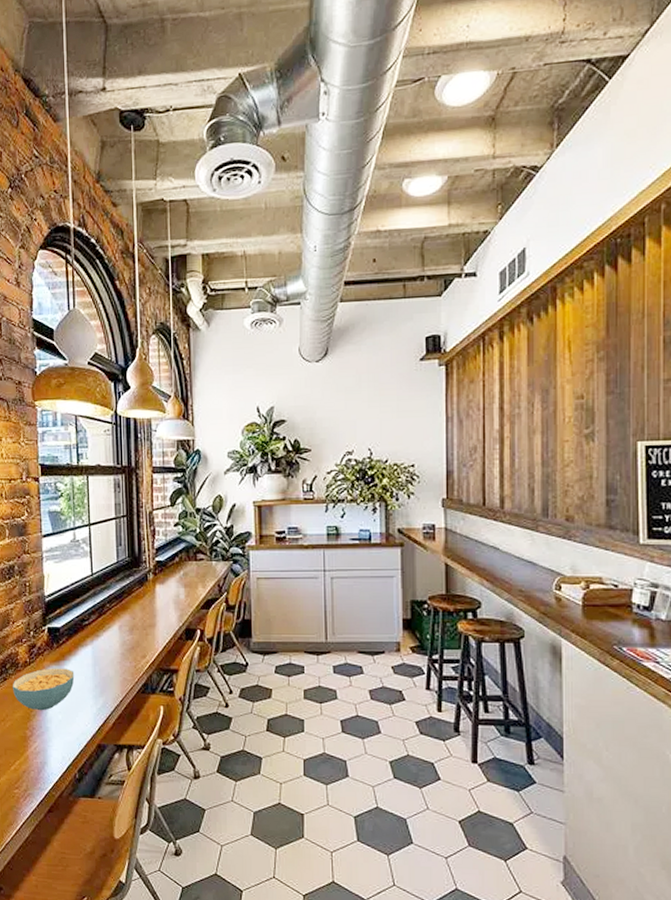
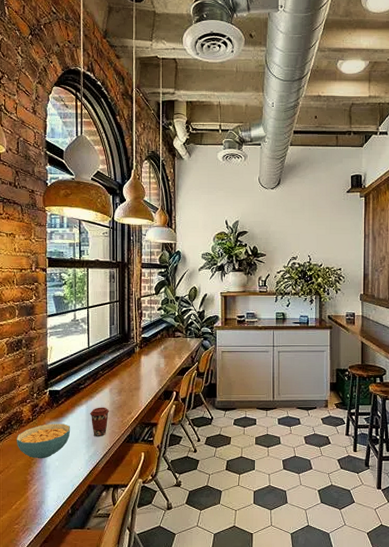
coffee cup: none [96,648,119,685] -> present [90,407,109,436]

